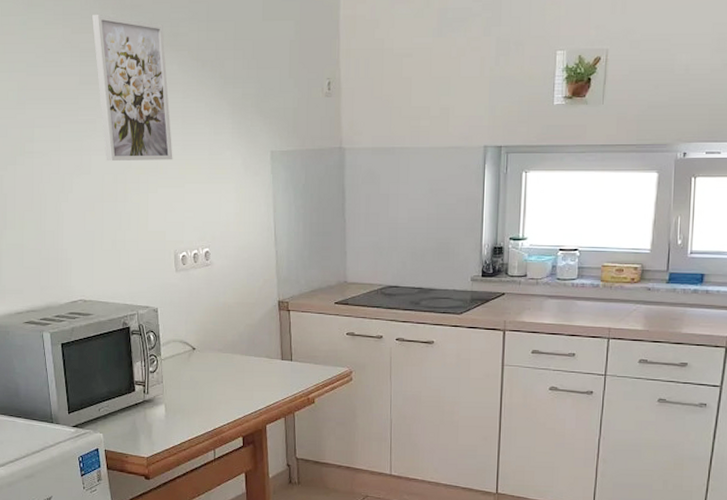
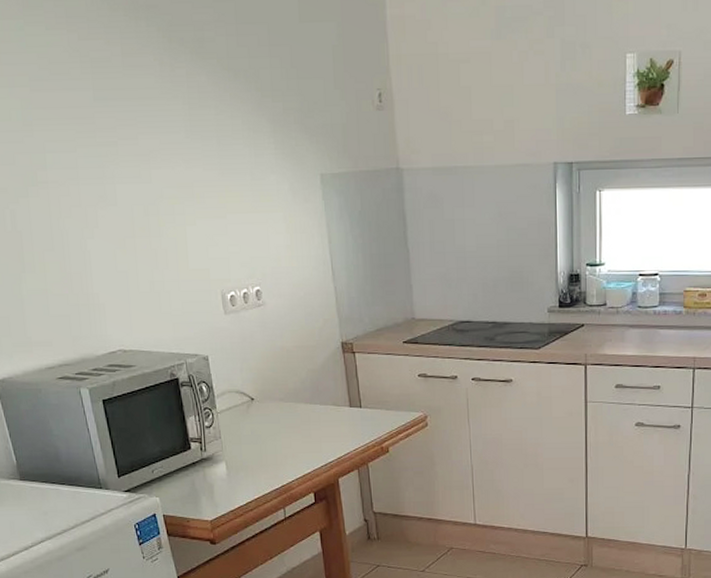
wall art: present [91,14,173,162] -> none [100,16,210,191]

